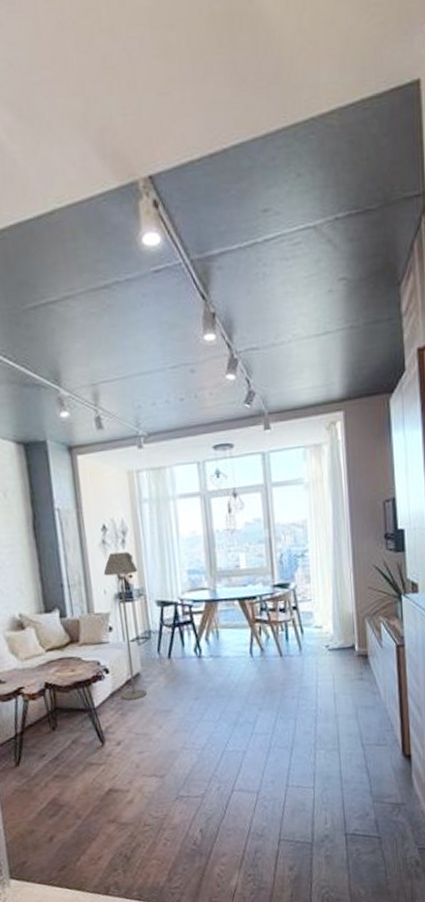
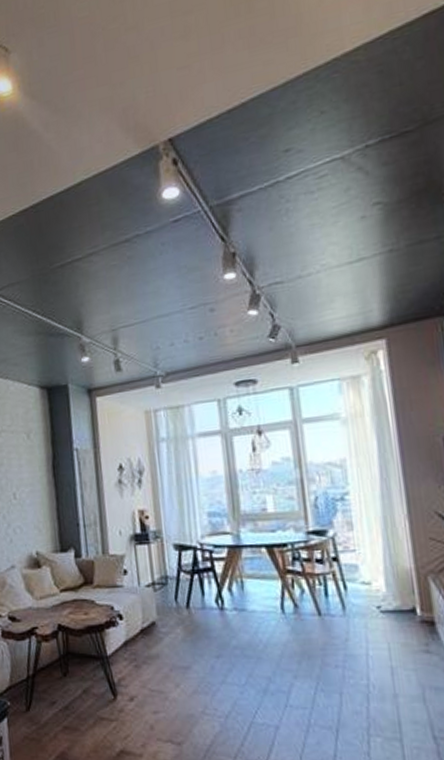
floor lamp: present [103,551,147,700] -> none [119,492,163,651]

